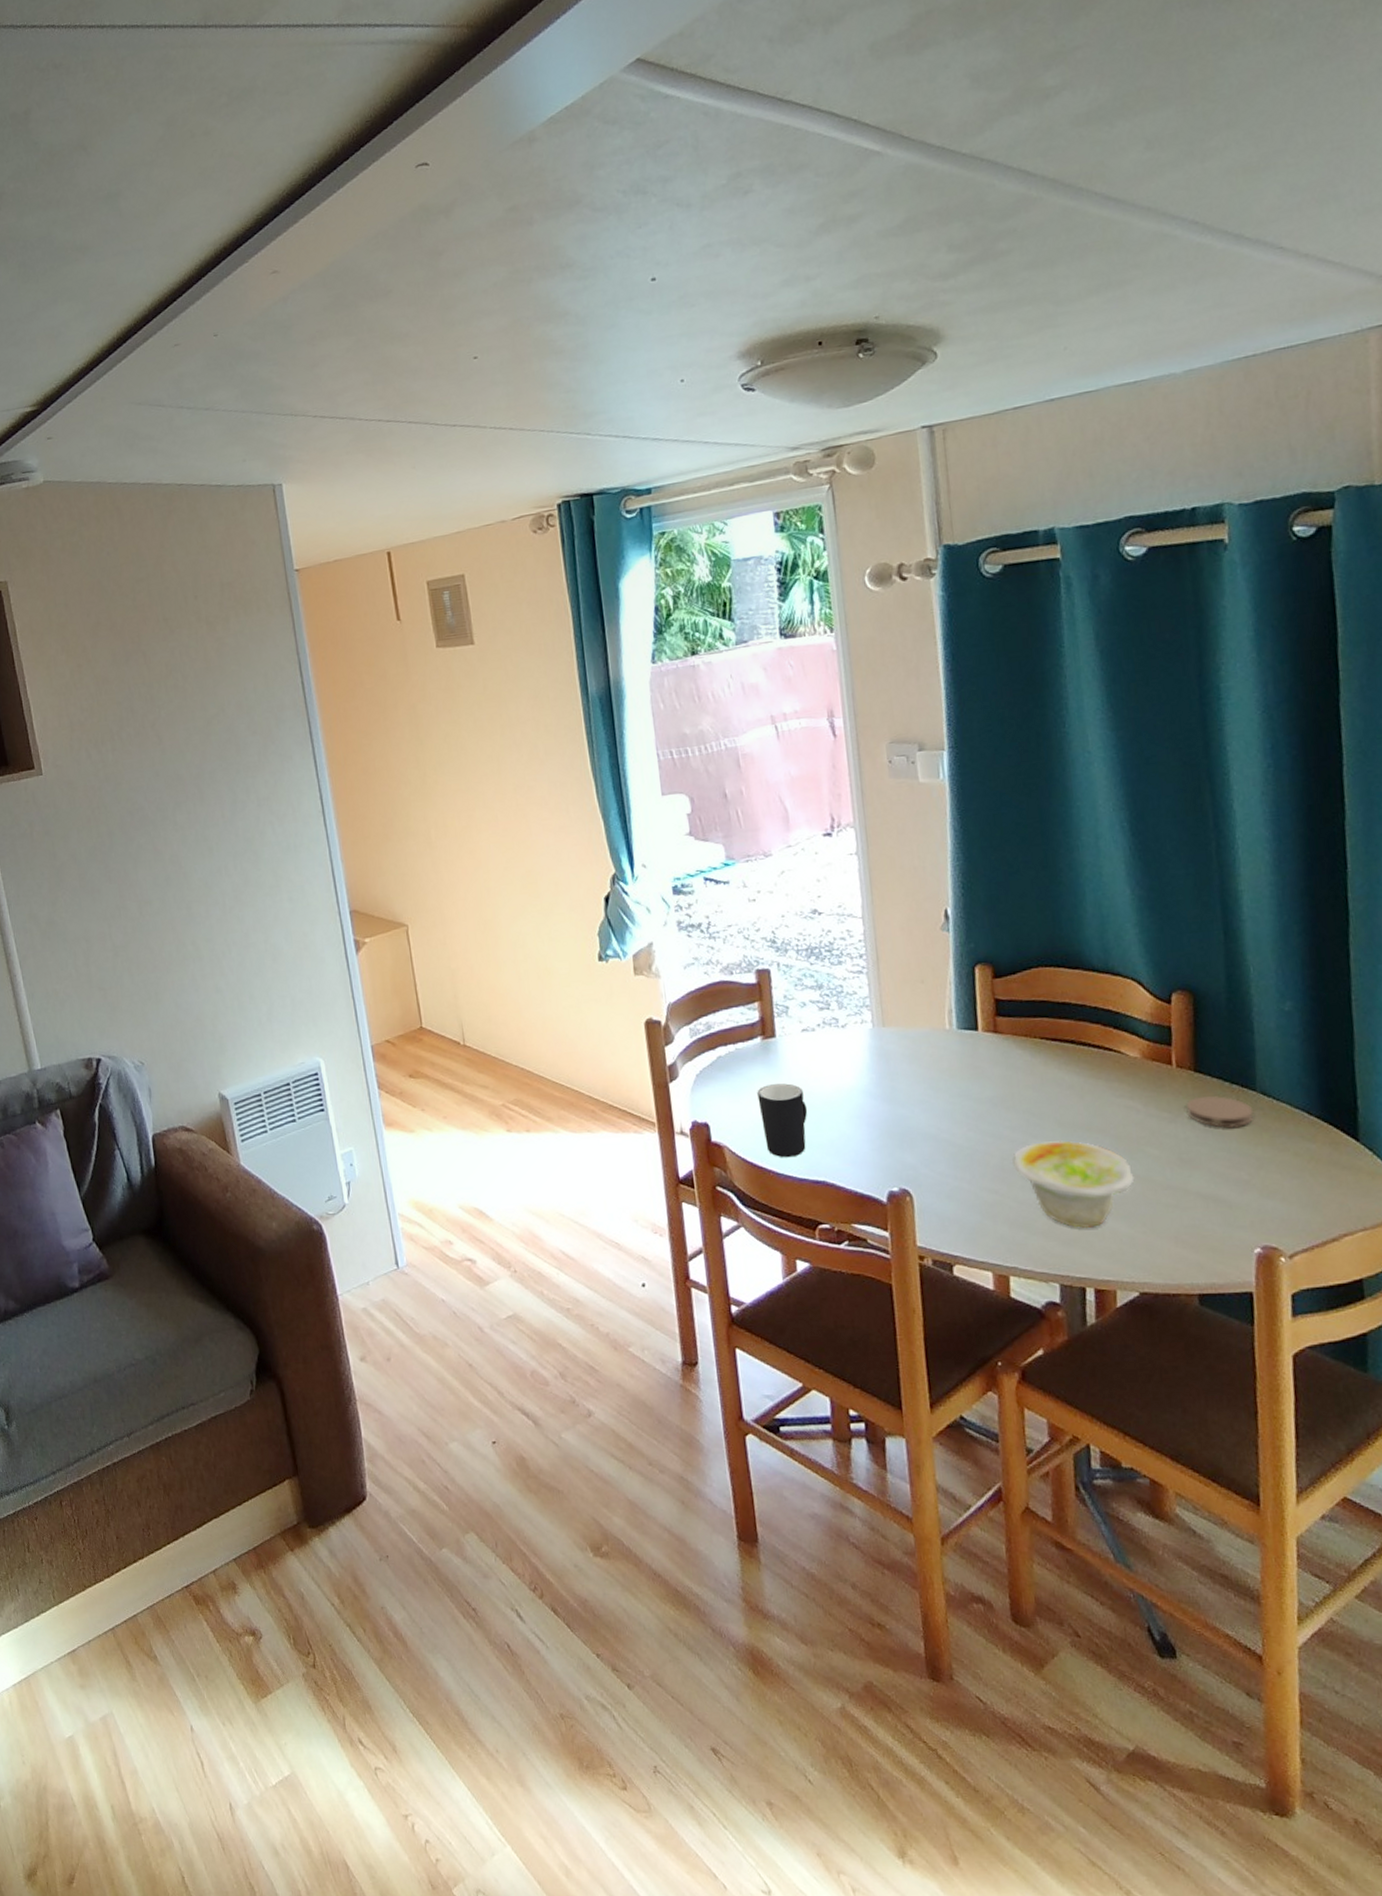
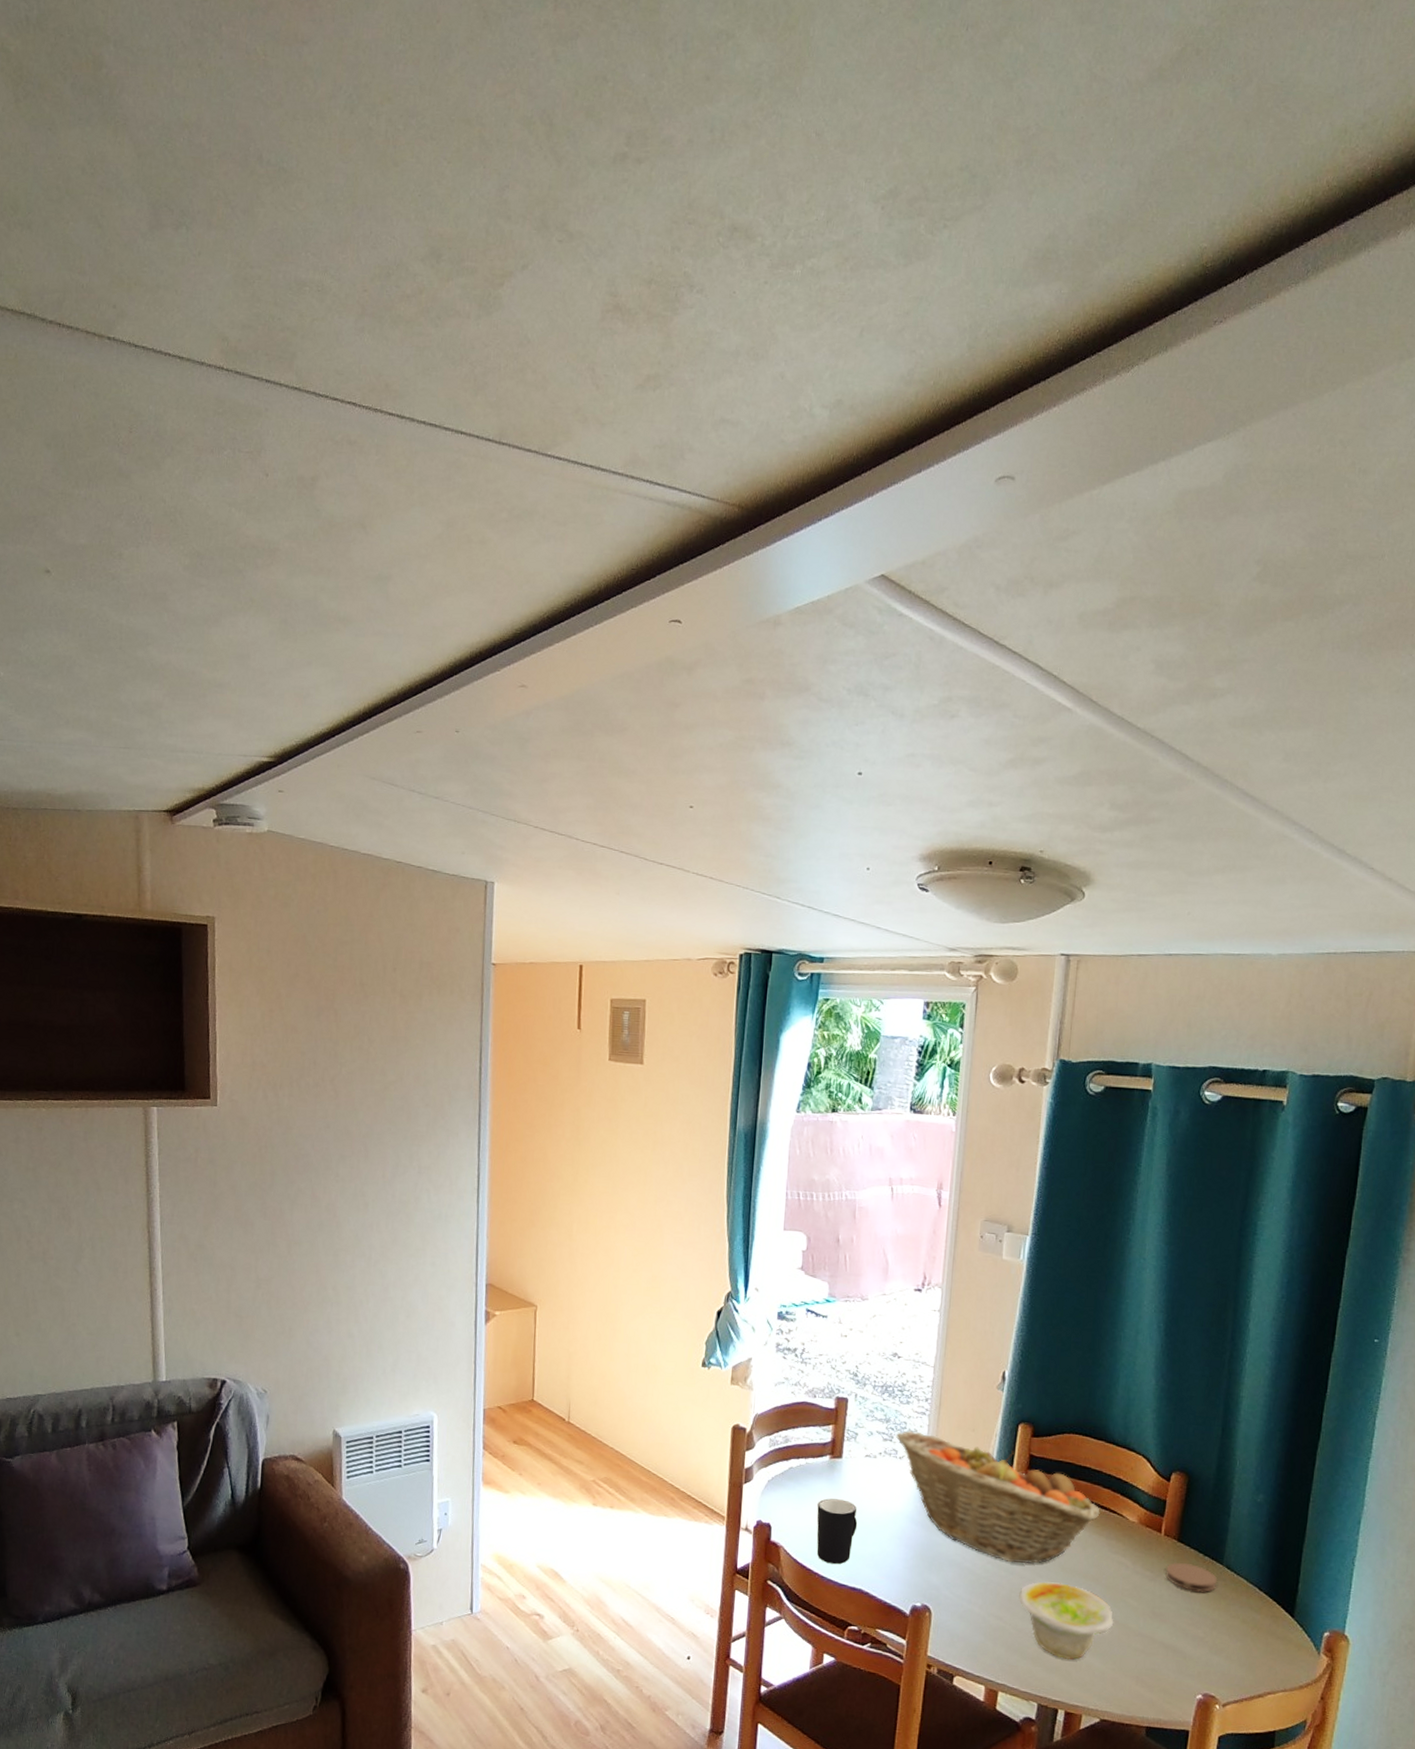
fruit basket: none [833,993,1093,1126] -> present [896,1430,1100,1564]

